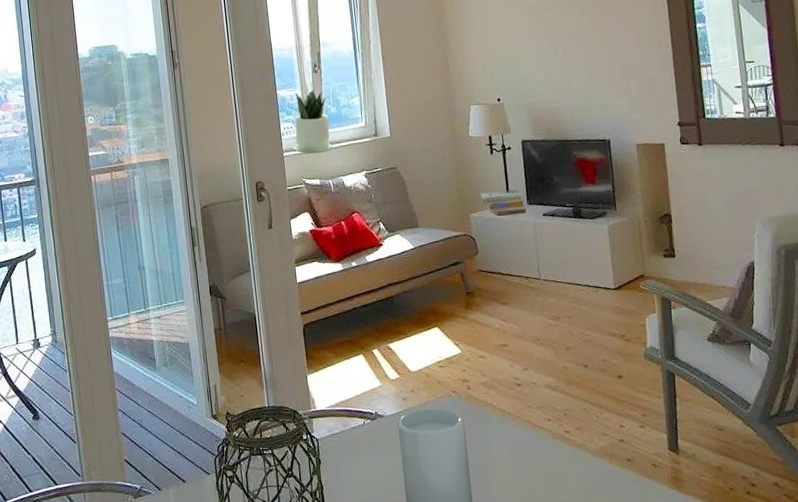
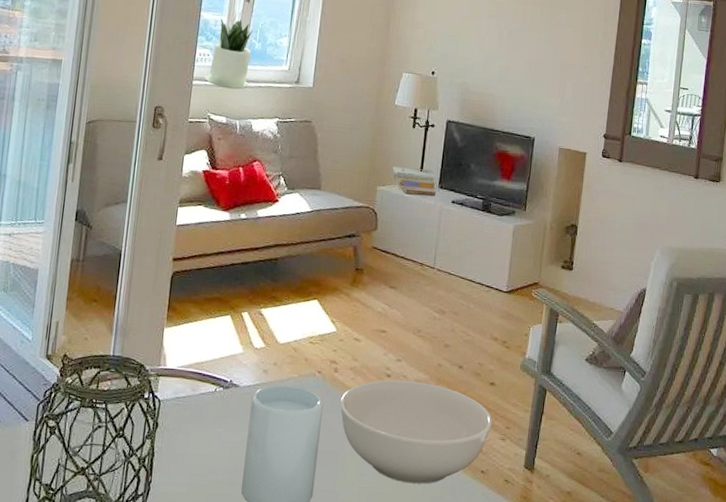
bowl: none [478,386,628,481] -> present [339,380,493,484]

